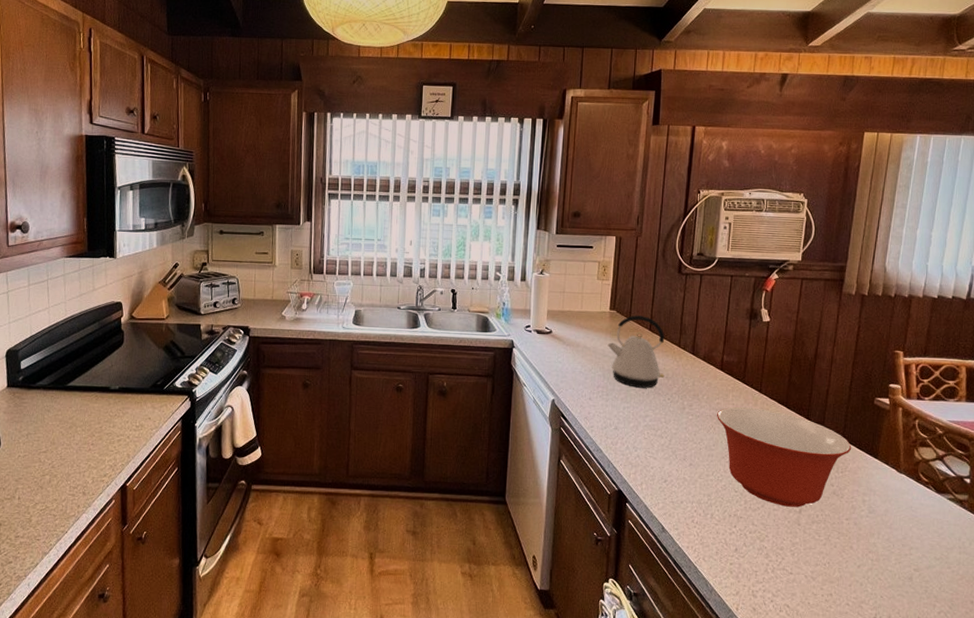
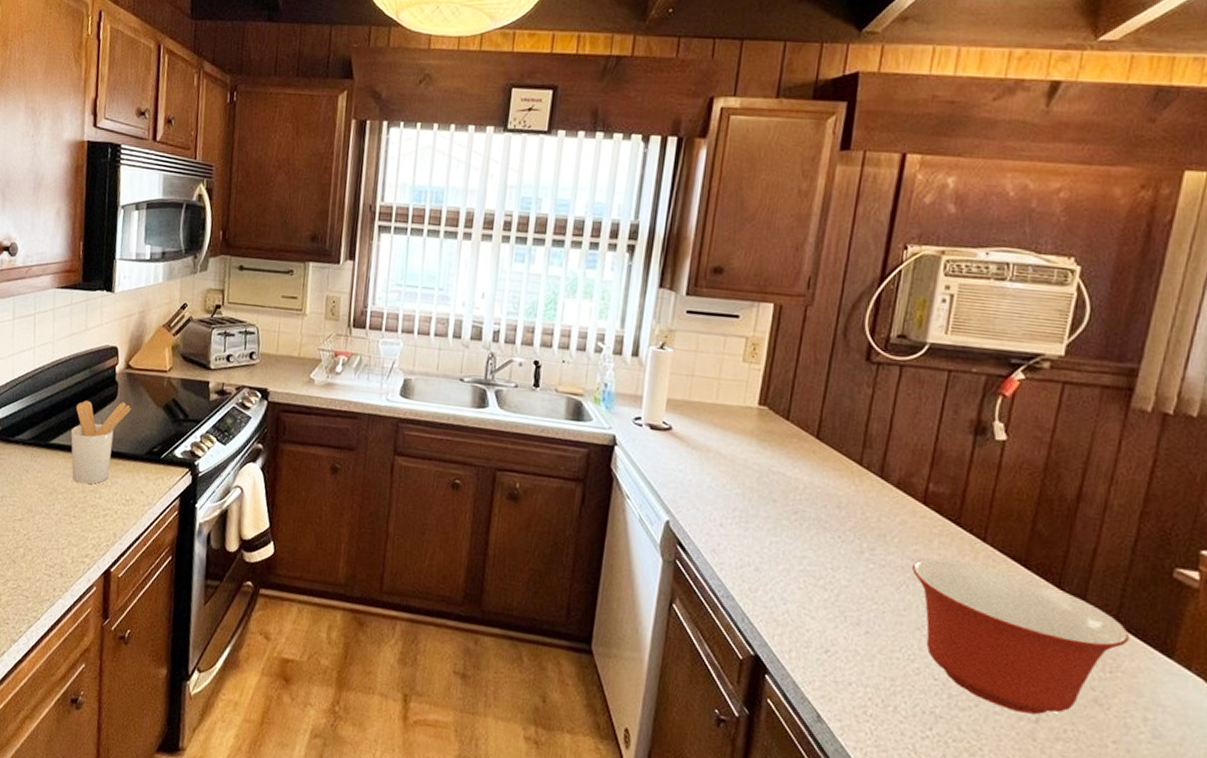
utensil holder: none [85,347,136,417] -> present [71,400,131,485]
kettle: present [607,315,665,388] -> none [751,415,840,519]

